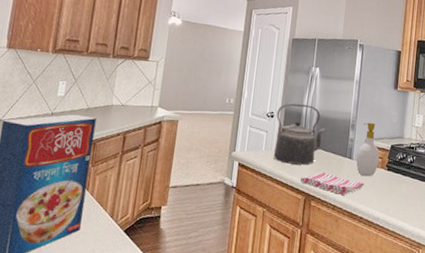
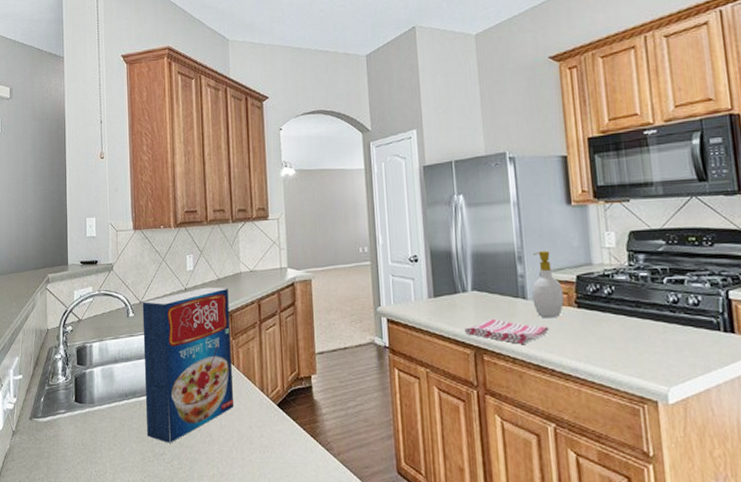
kettle: present [273,103,326,165] -> none [421,241,485,313]

